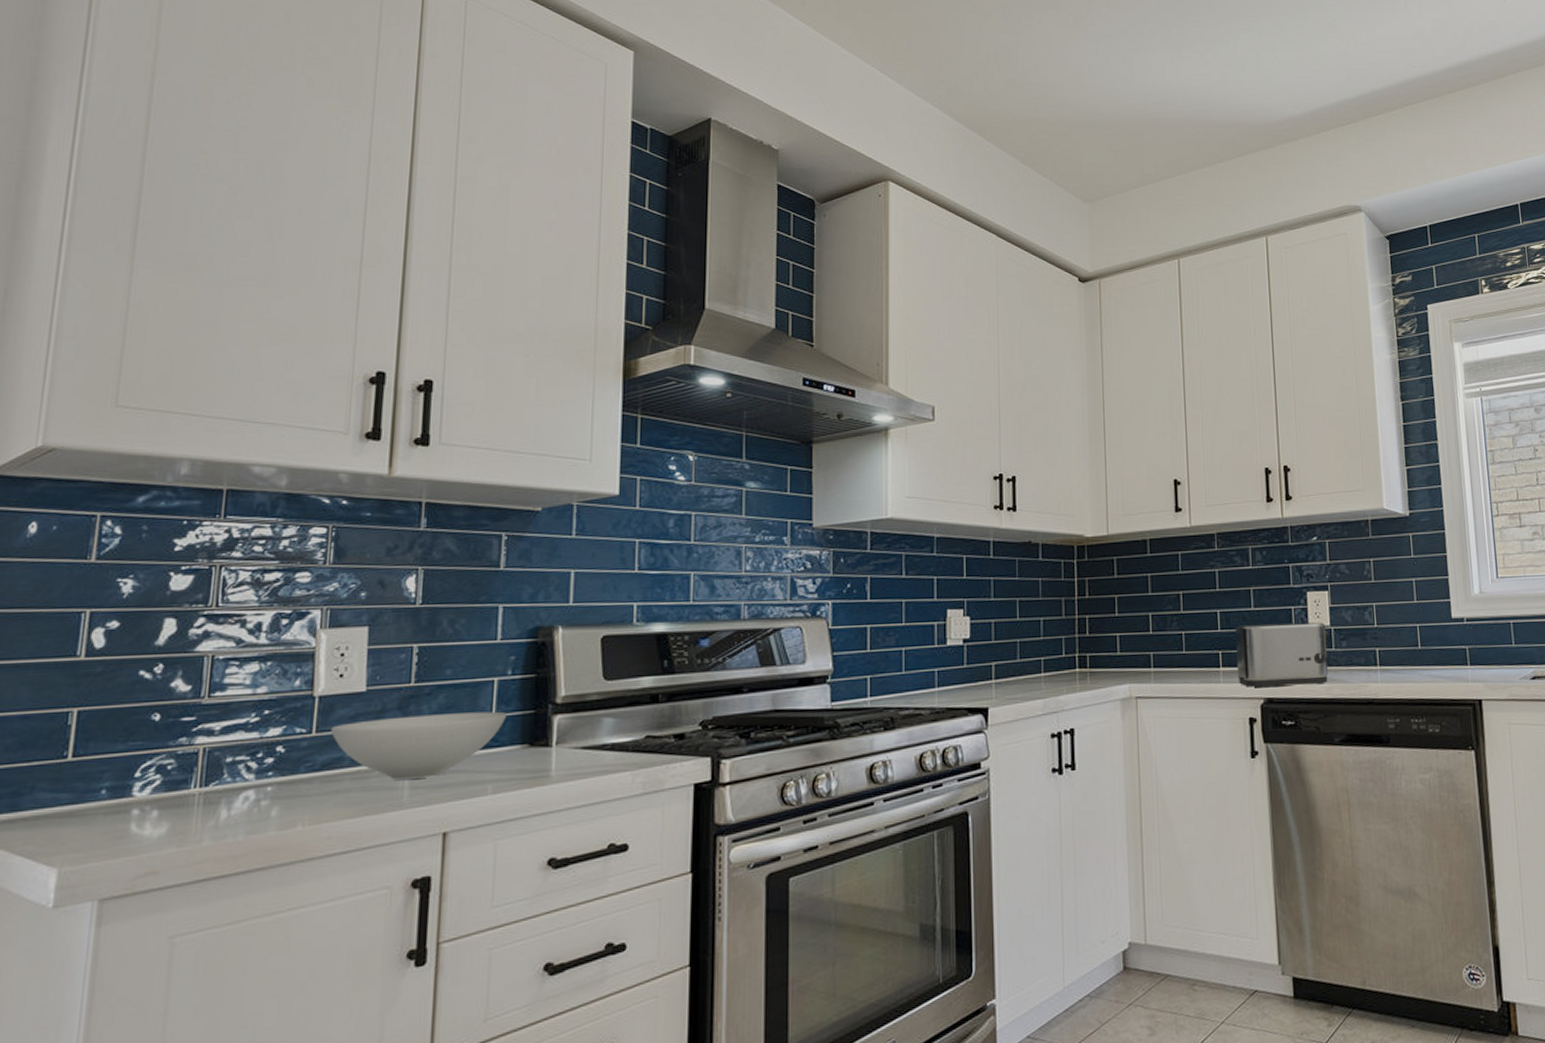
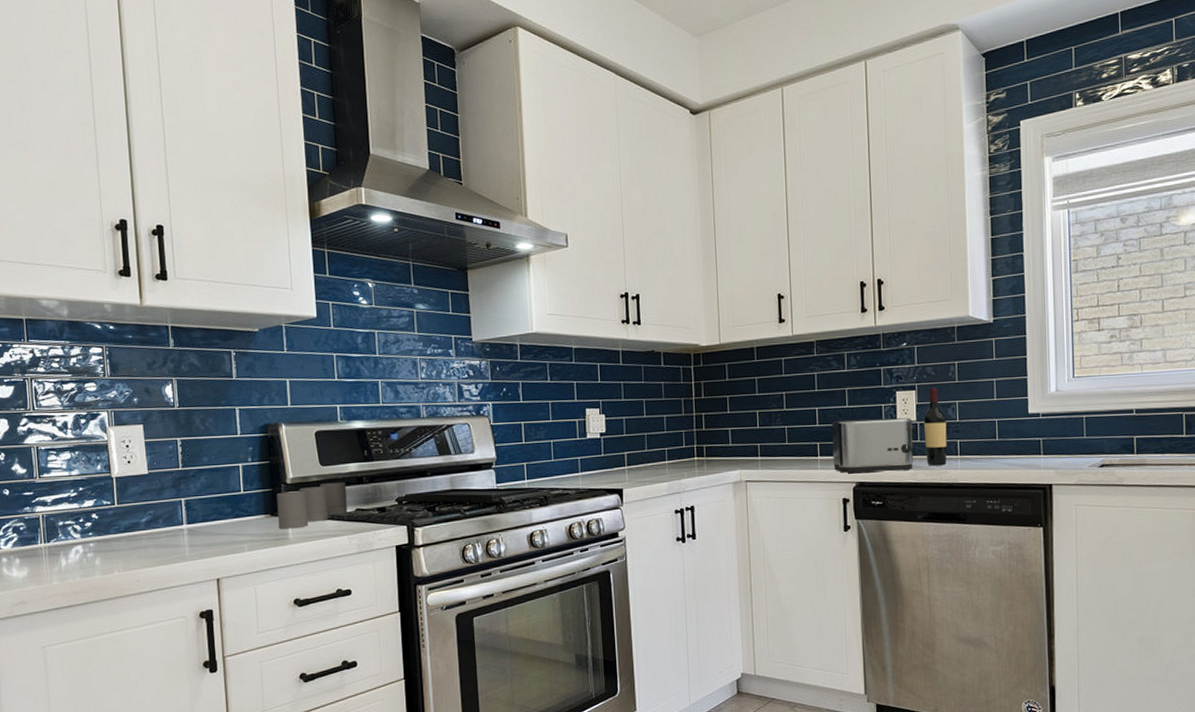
bowl: present [330,711,508,780] -> none [127,489,252,540]
canister: none [538,700,635,764] -> present [276,482,348,529]
wine bottle: none [1338,587,1366,679] -> present [923,387,947,466]

